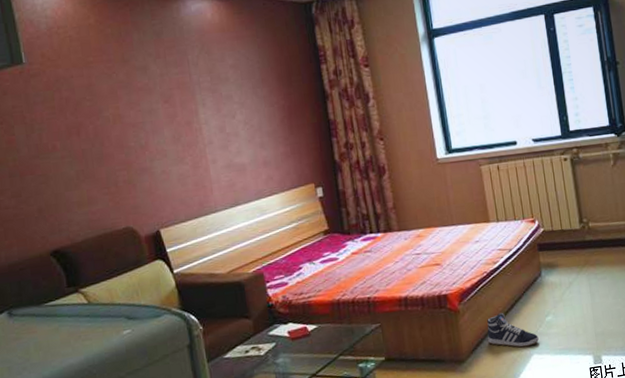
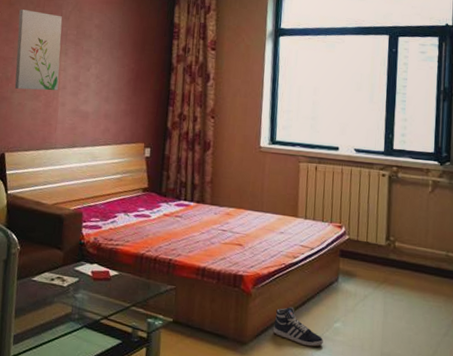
wall art: none [137,63,204,156] -> present [14,9,63,91]

